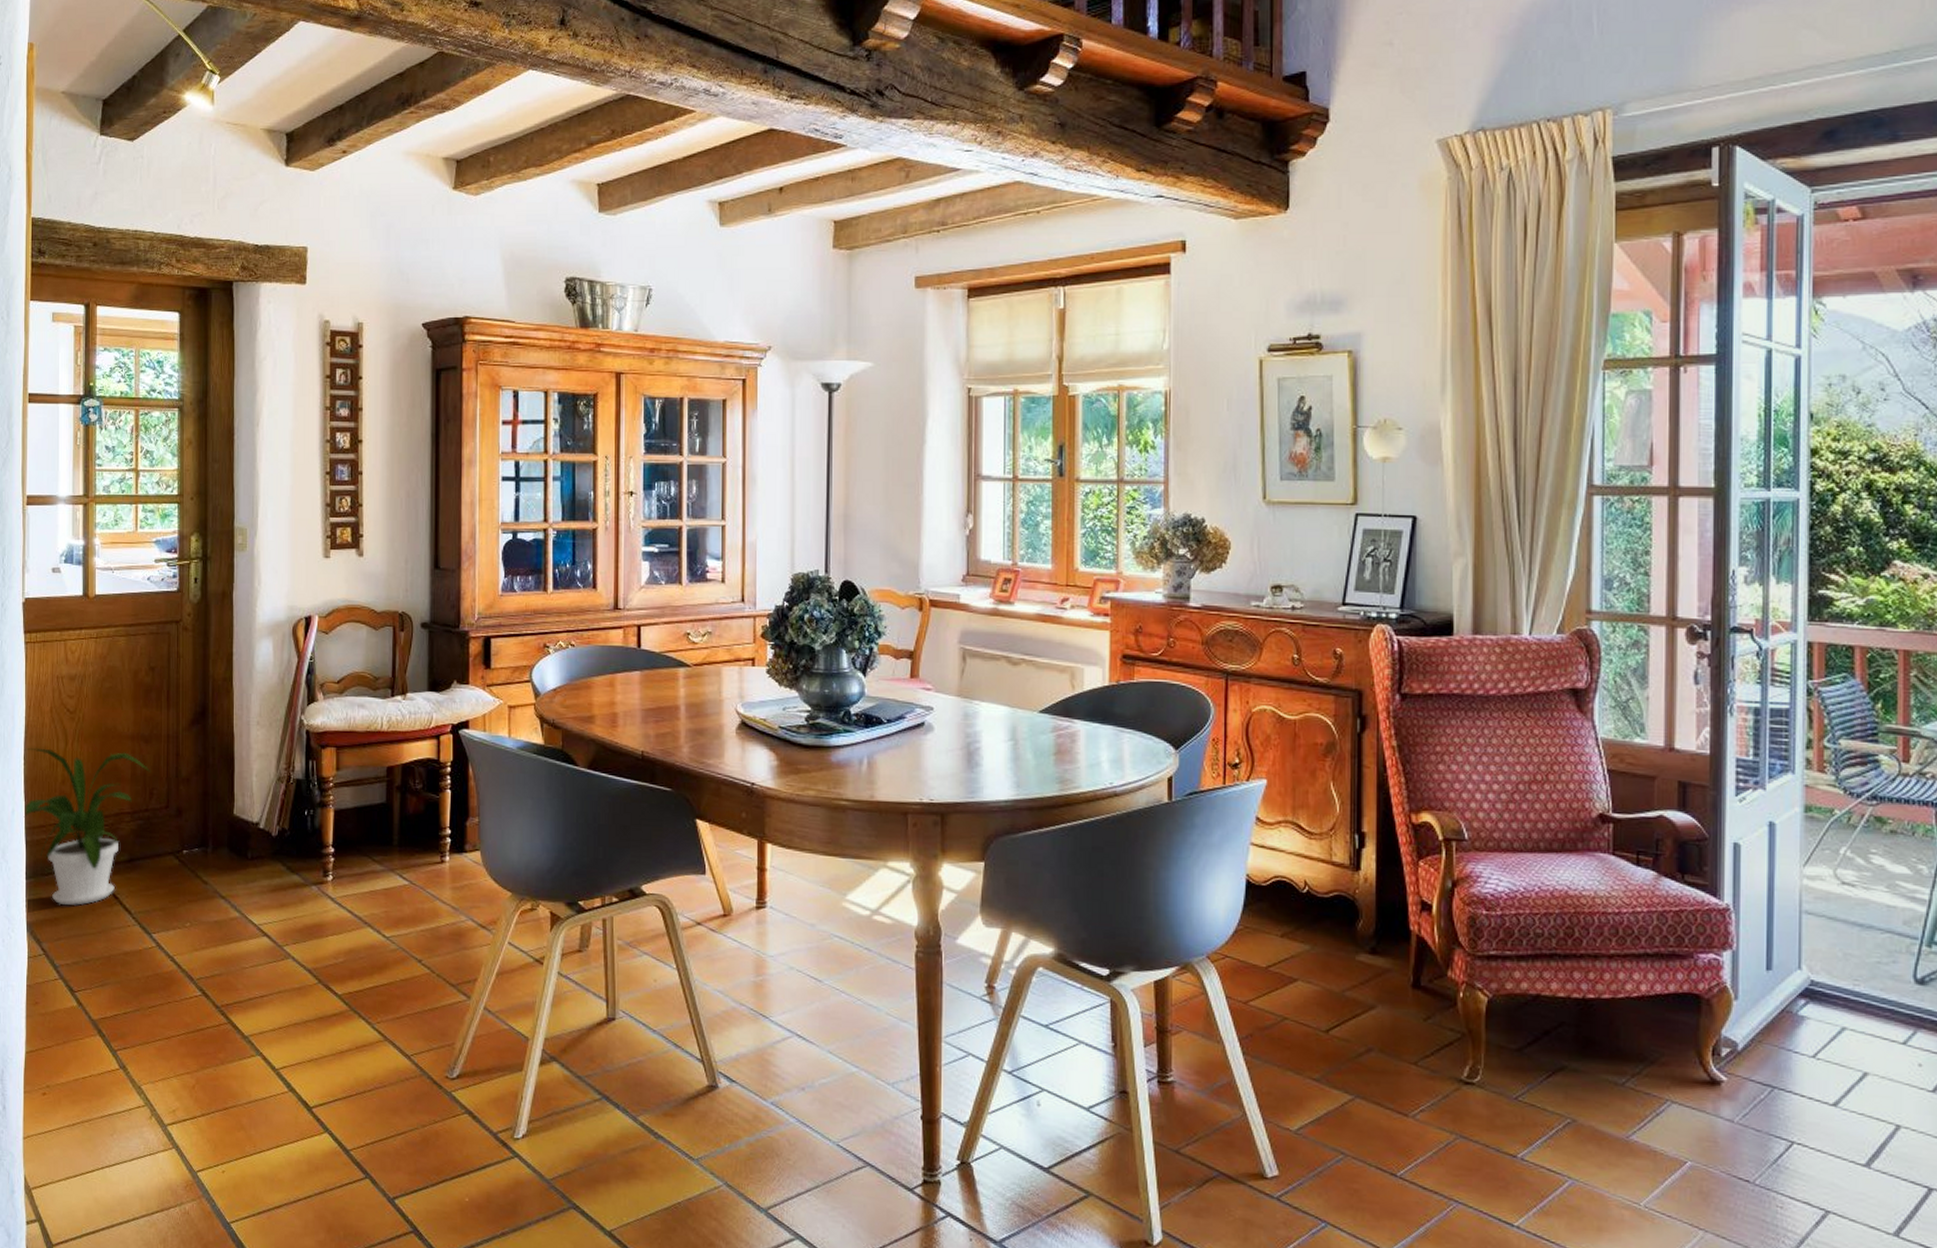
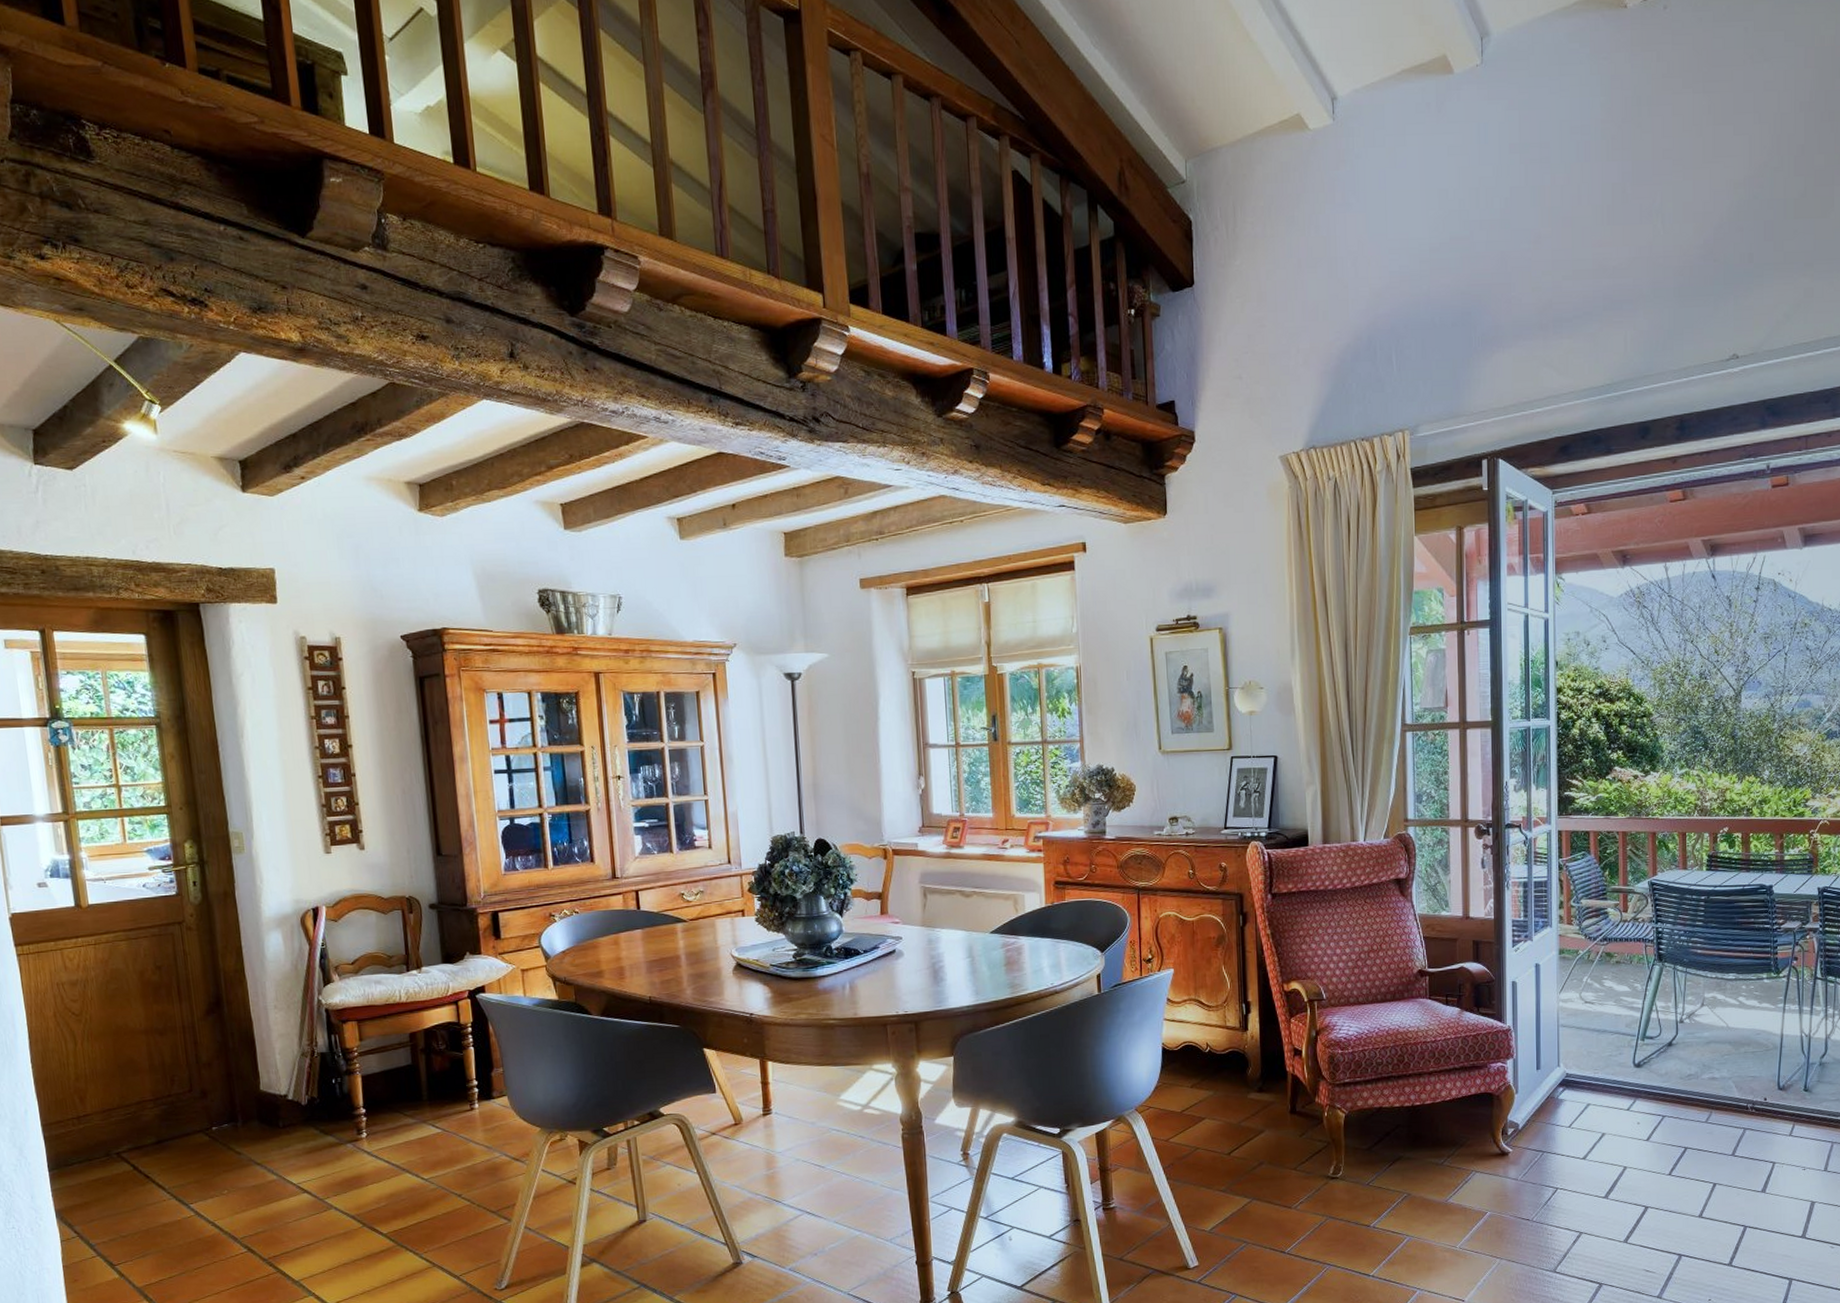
house plant: present [23,747,151,905] -> none [30,1046,170,1191]

